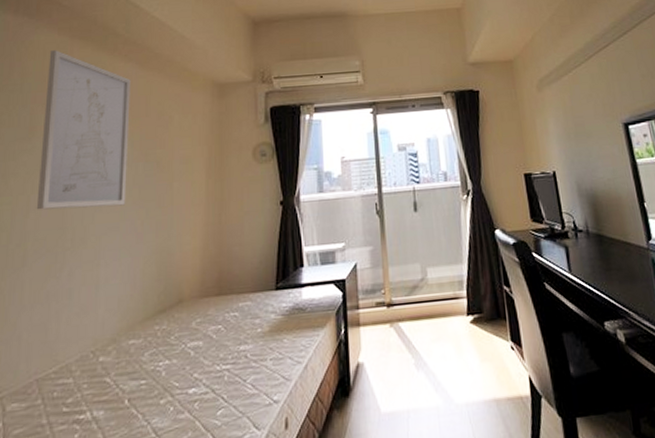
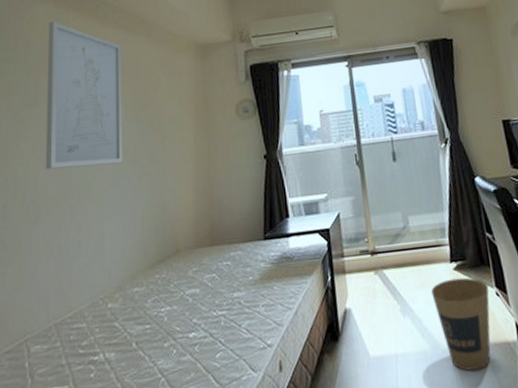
trash can: none [446,331,505,427] -> present [431,277,491,371]

